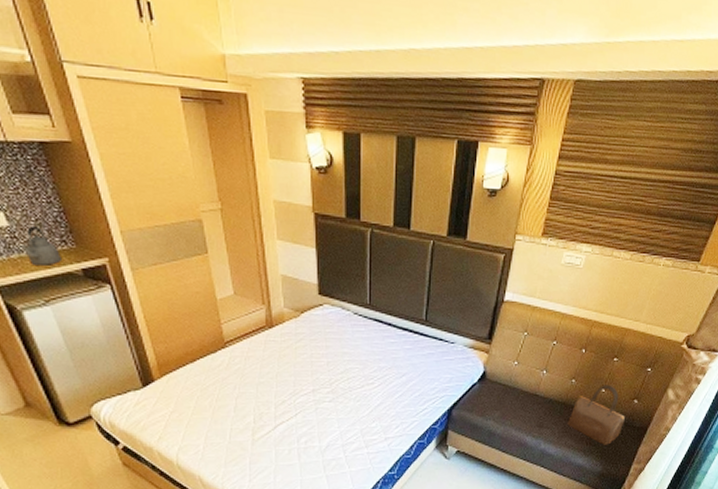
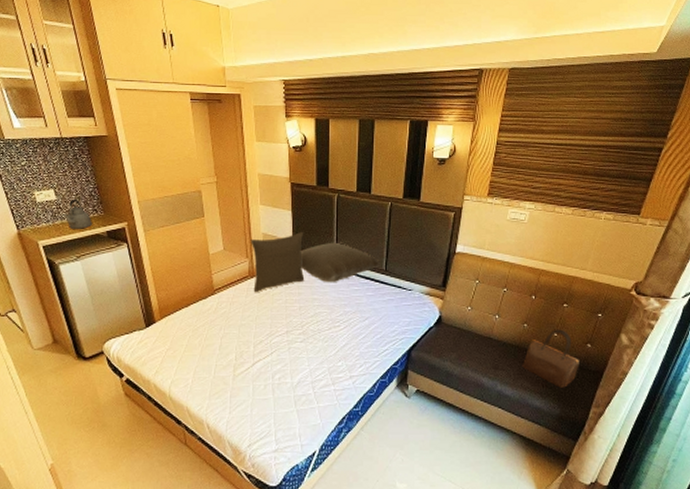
pillow: none [267,273,333,345] -> present [250,231,305,292]
pillow: none [327,287,420,333] -> present [300,242,380,282]

